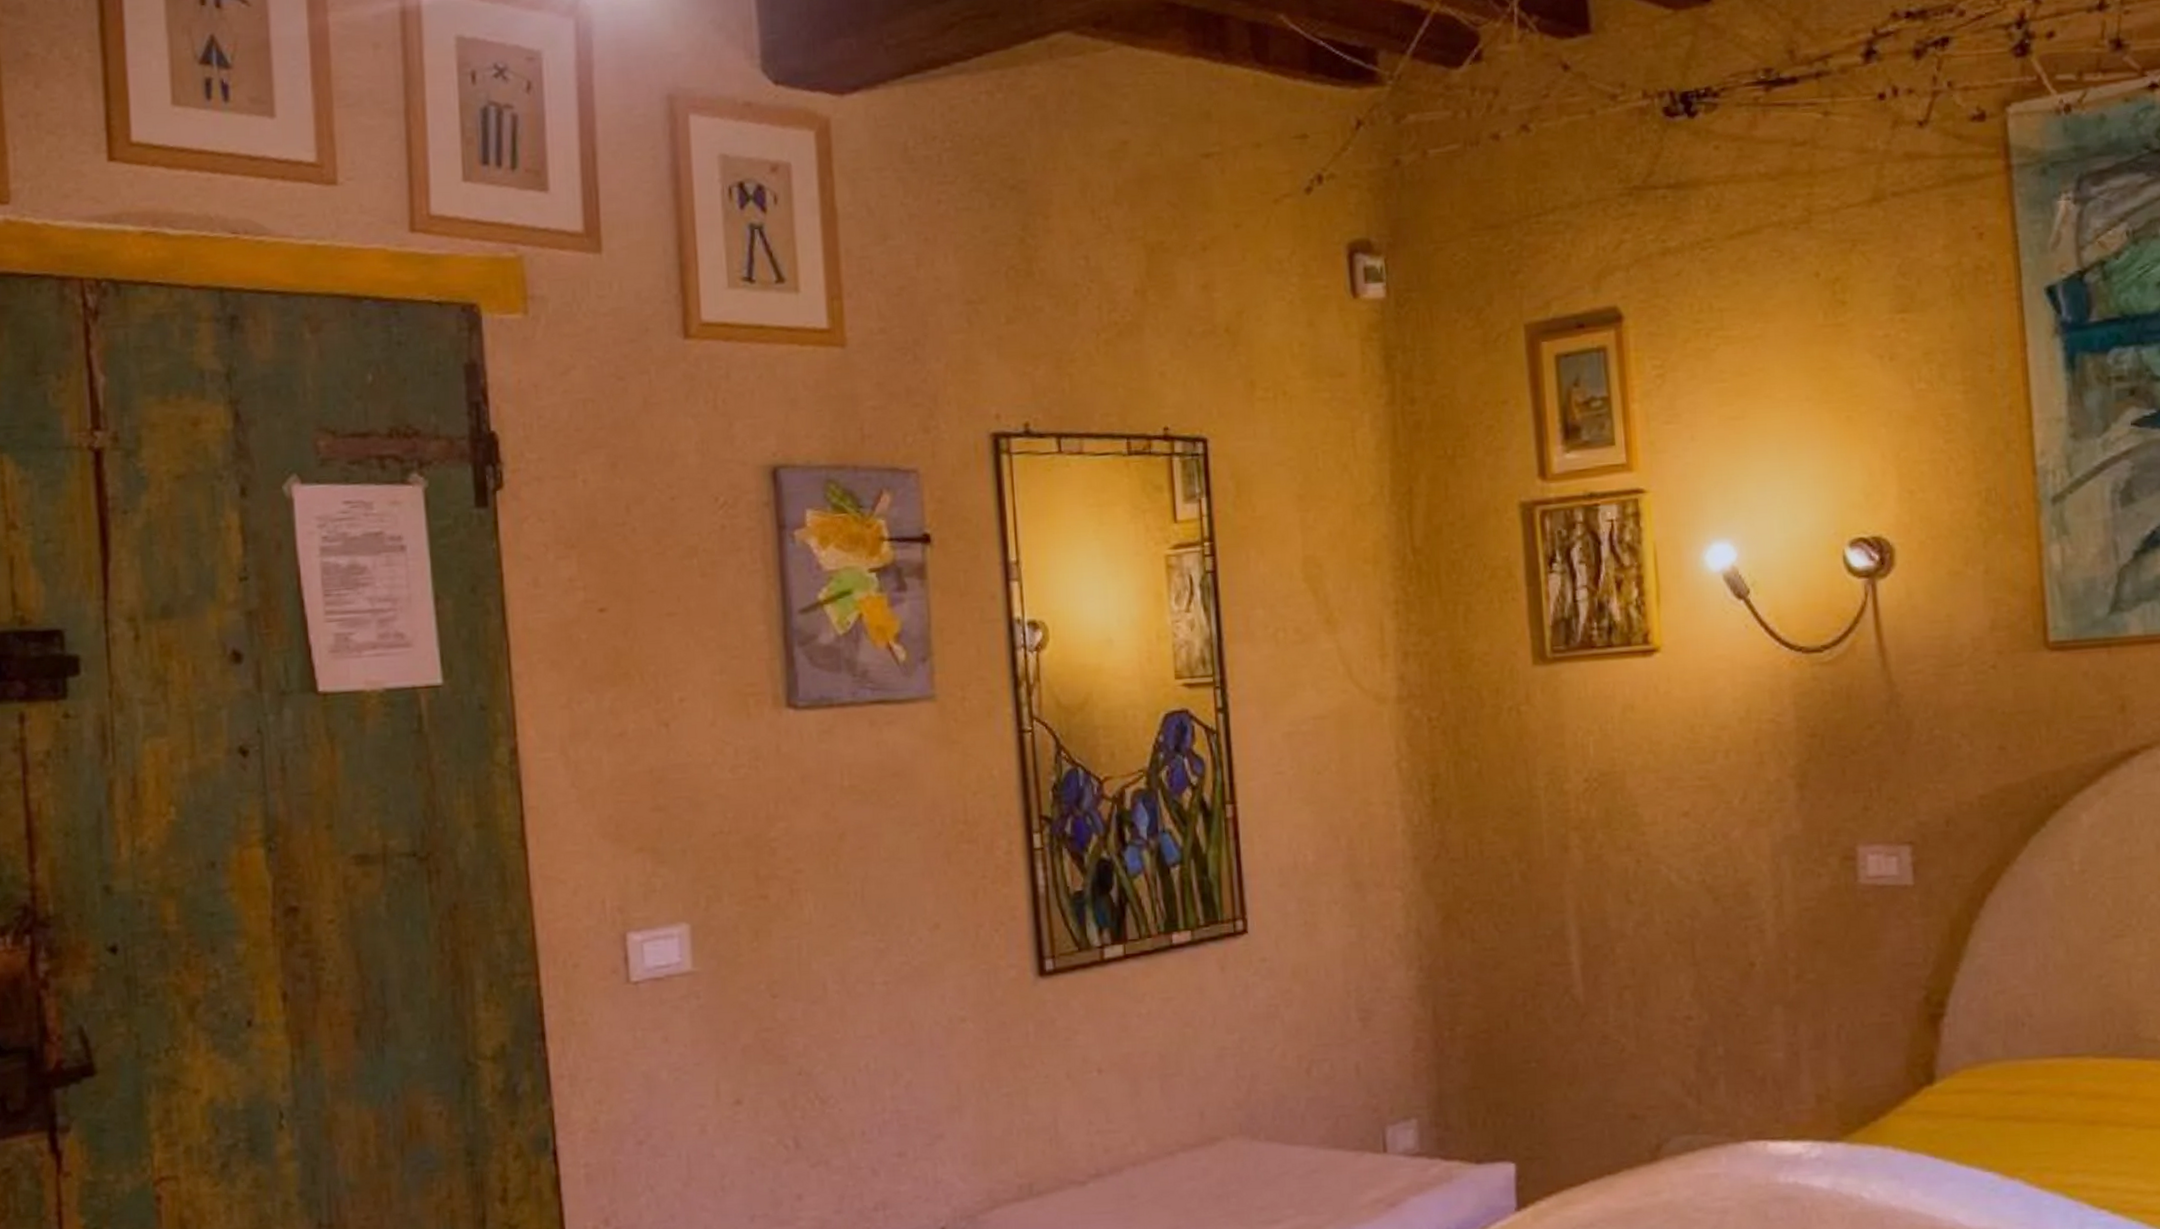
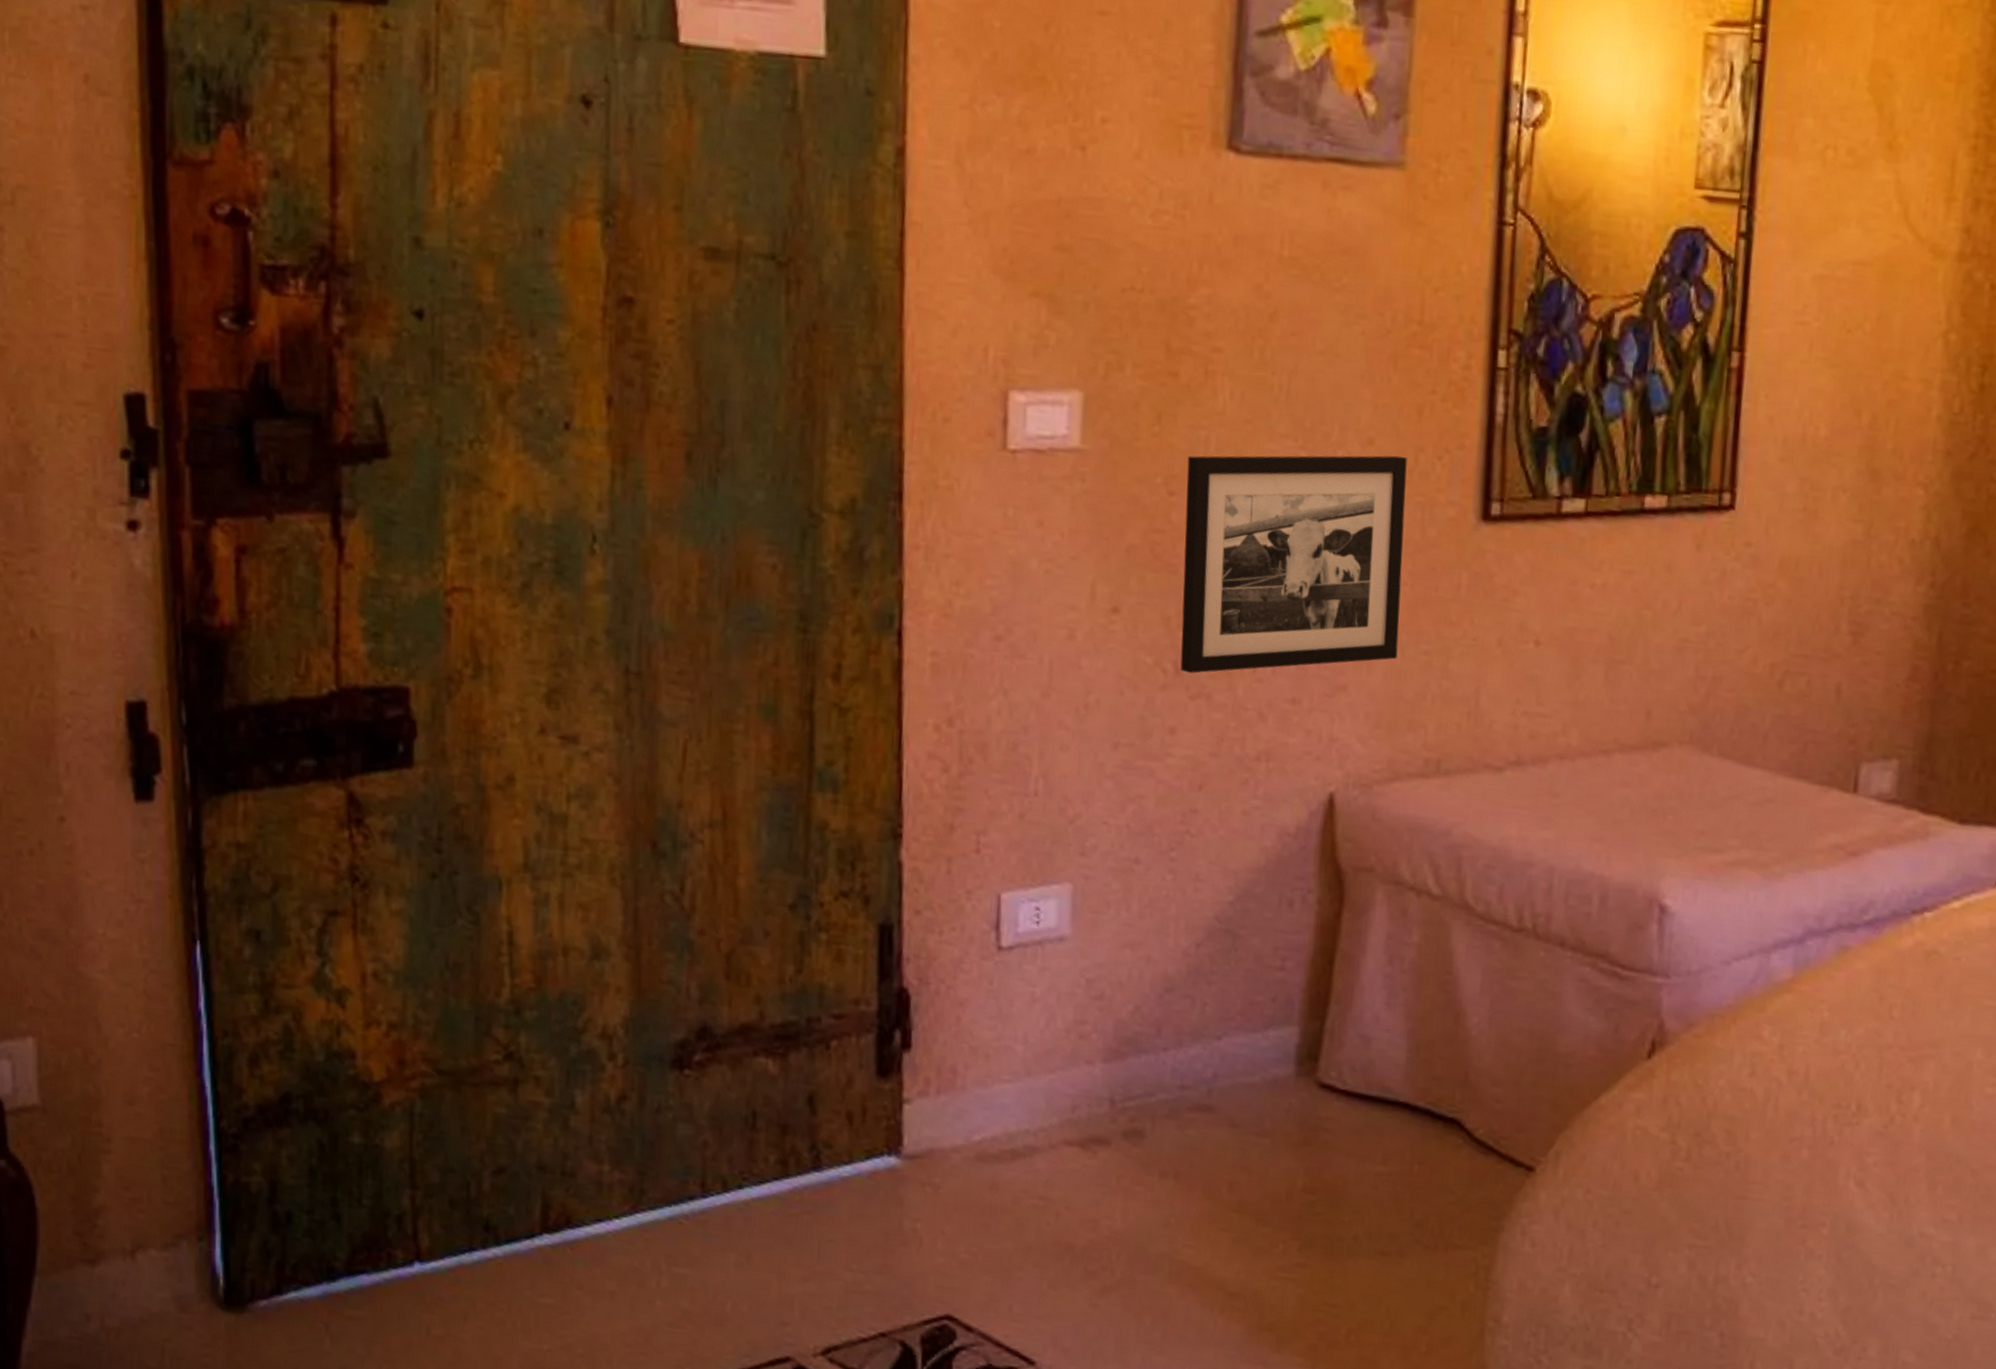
picture frame: none [785,934,983,1146] -> present [1180,455,1407,674]

